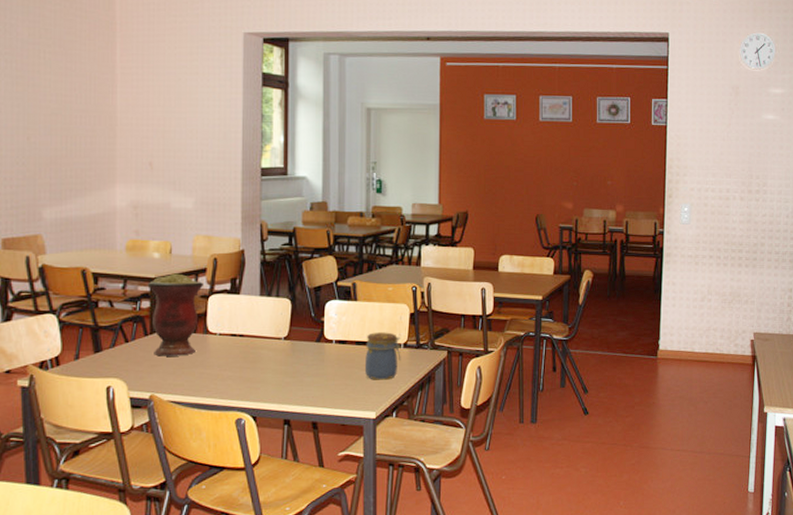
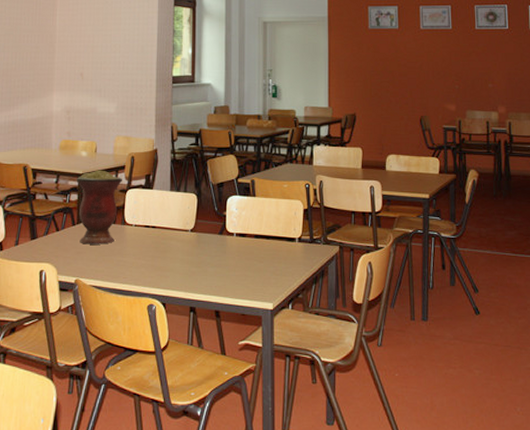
jar: present [366,332,401,380] -> none [263,227,296,272]

